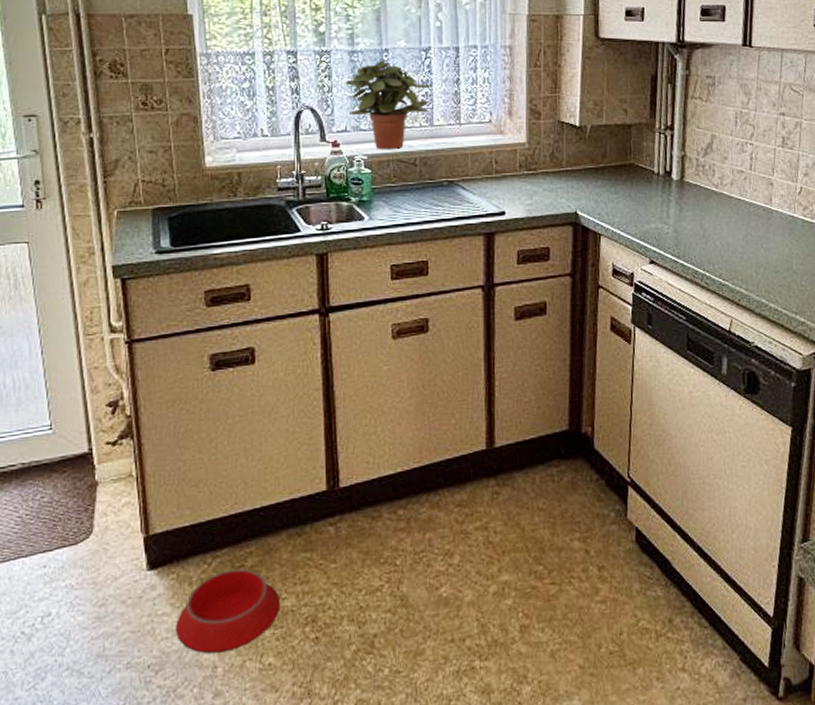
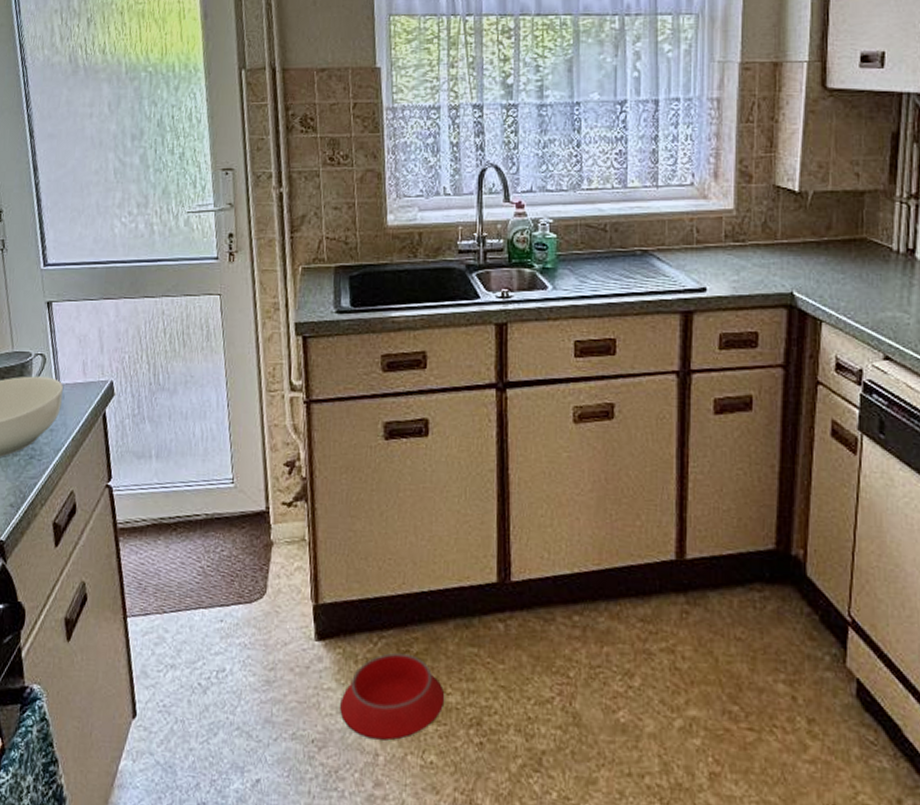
potted plant: present [345,60,432,150] -> none [532,114,626,214]

